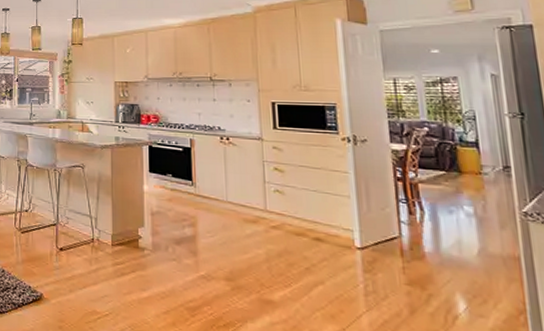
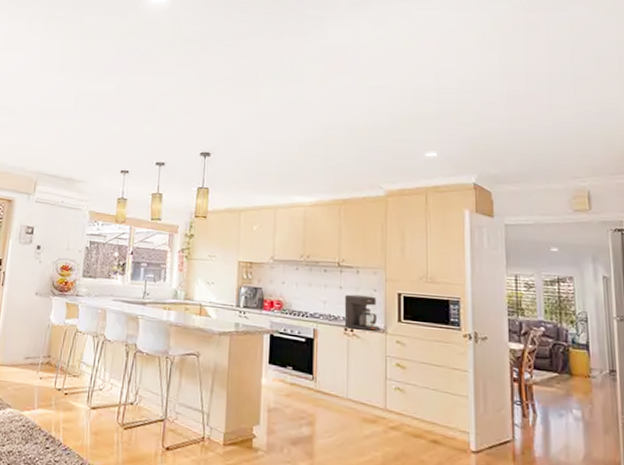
coffee maker: none [218,105,257,139] -> present [344,294,381,332]

